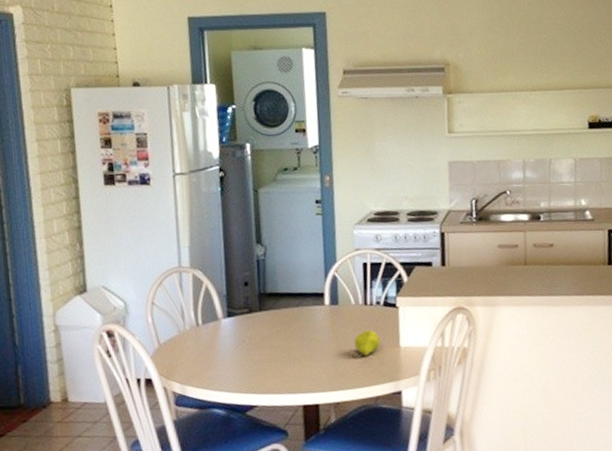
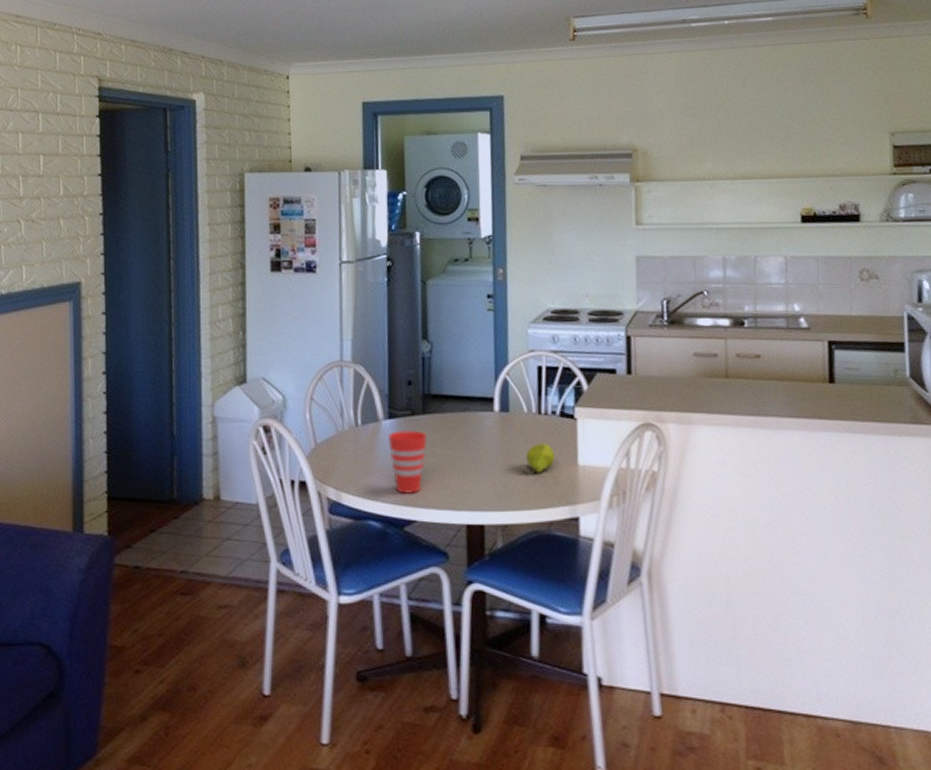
cup: none [228,326,265,383] -> present [389,430,427,494]

